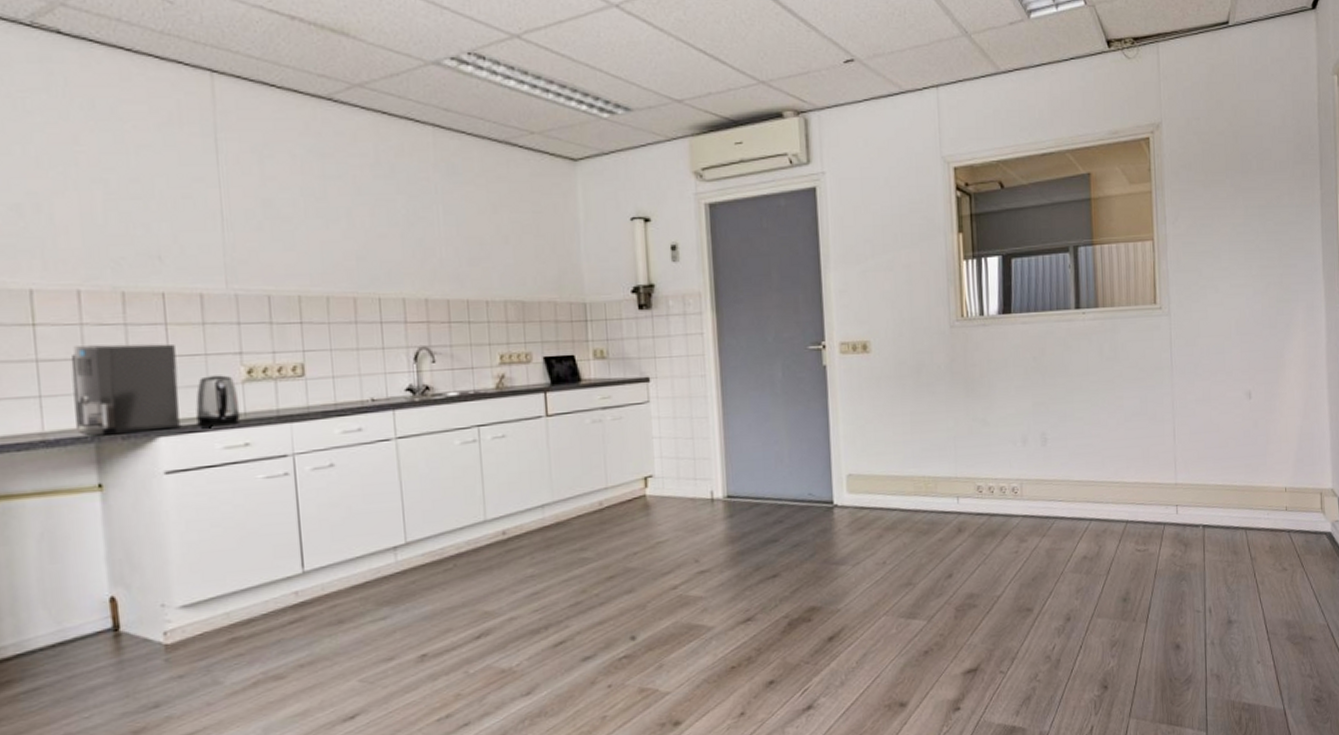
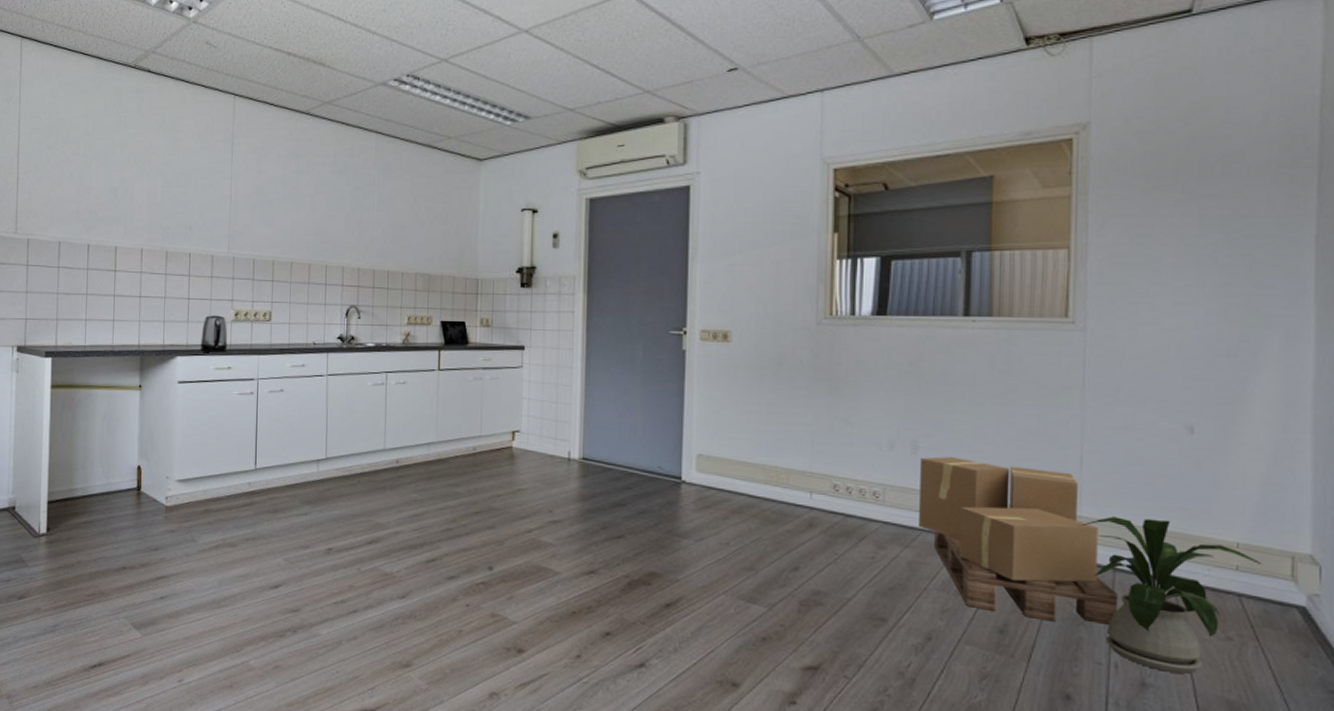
coffee machine: present [70,343,180,436] -> none [130,286,193,352]
cardboard boxes: none [1050,444,1209,583] -> present [919,456,1119,626]
house plant: none [1176,476,1302,608] -> present [1078,516,1262,674]

